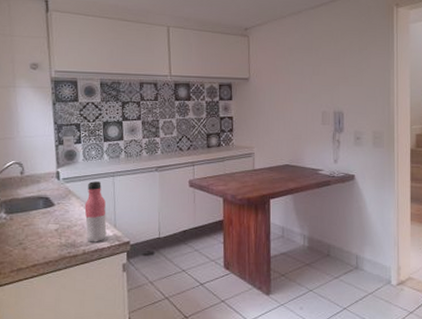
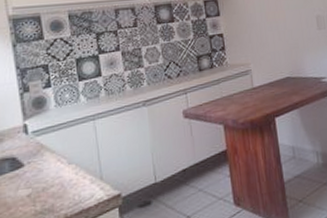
water bottle: present [84,181,107,242] -> none [62,128,92,204]

